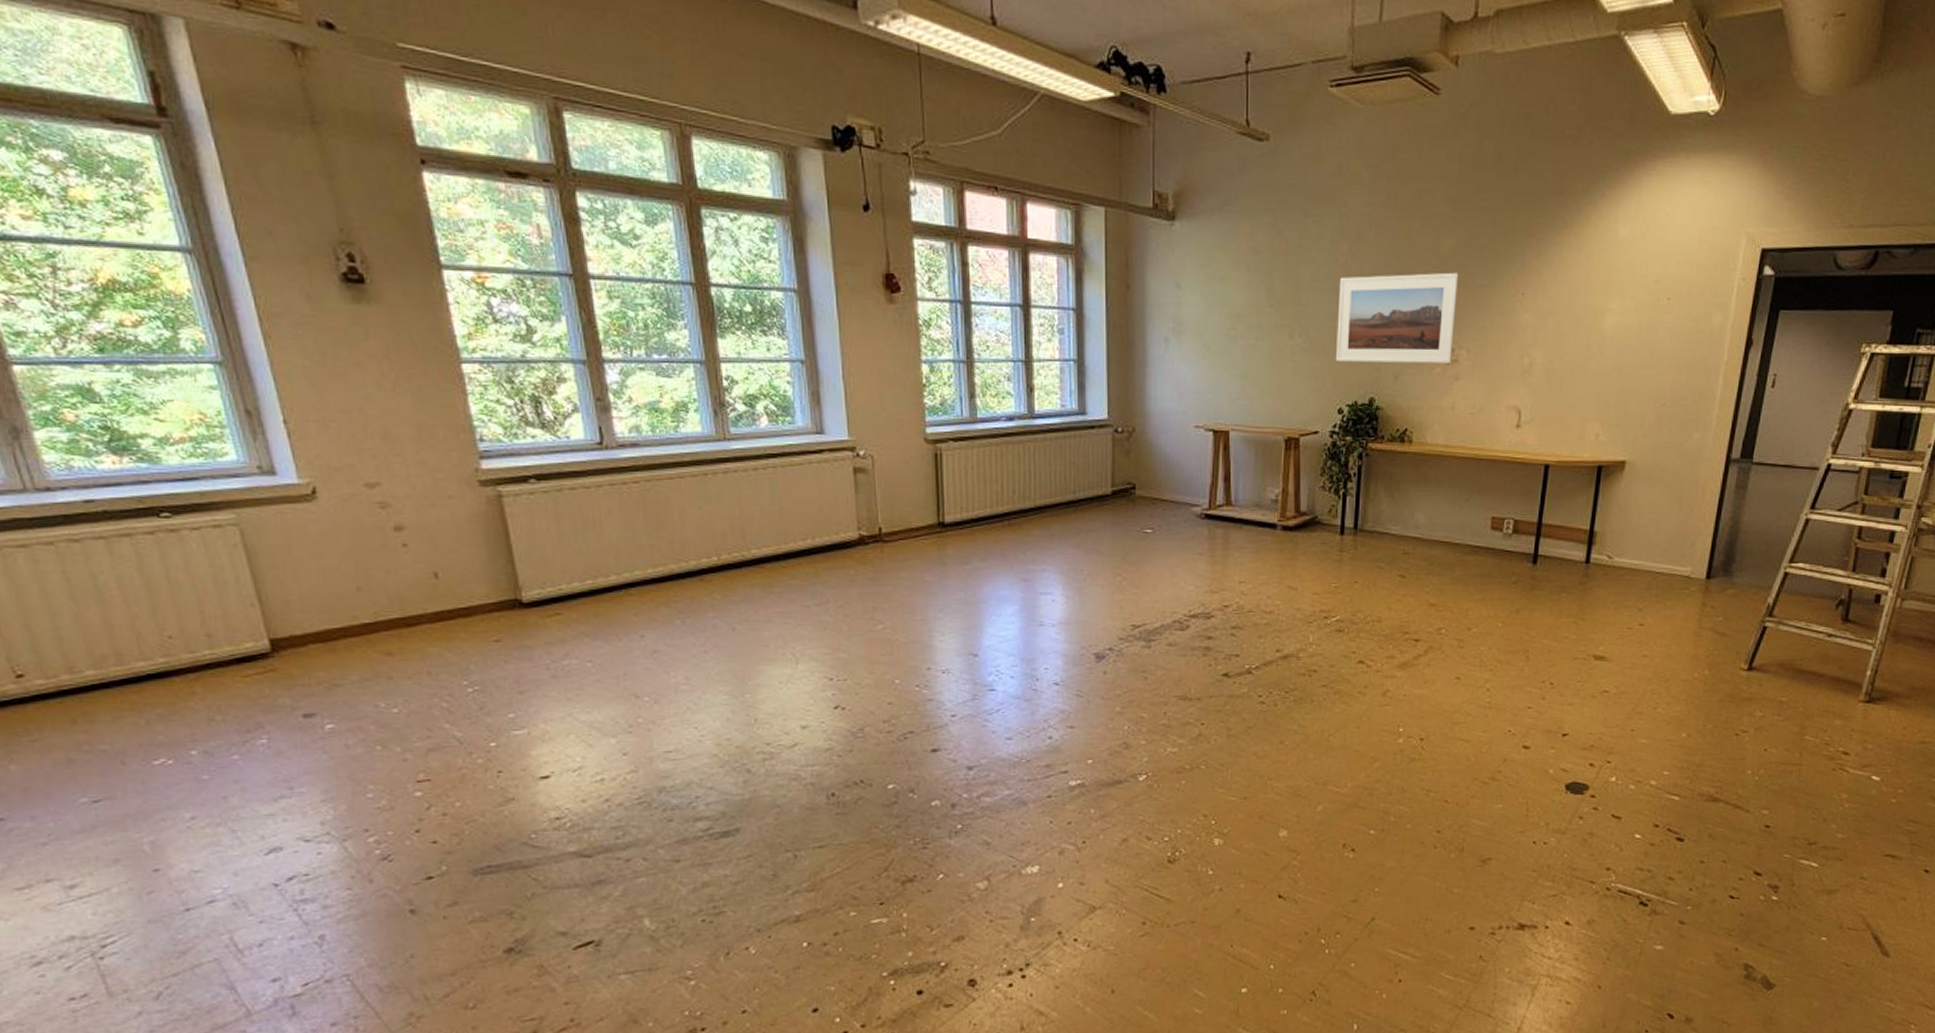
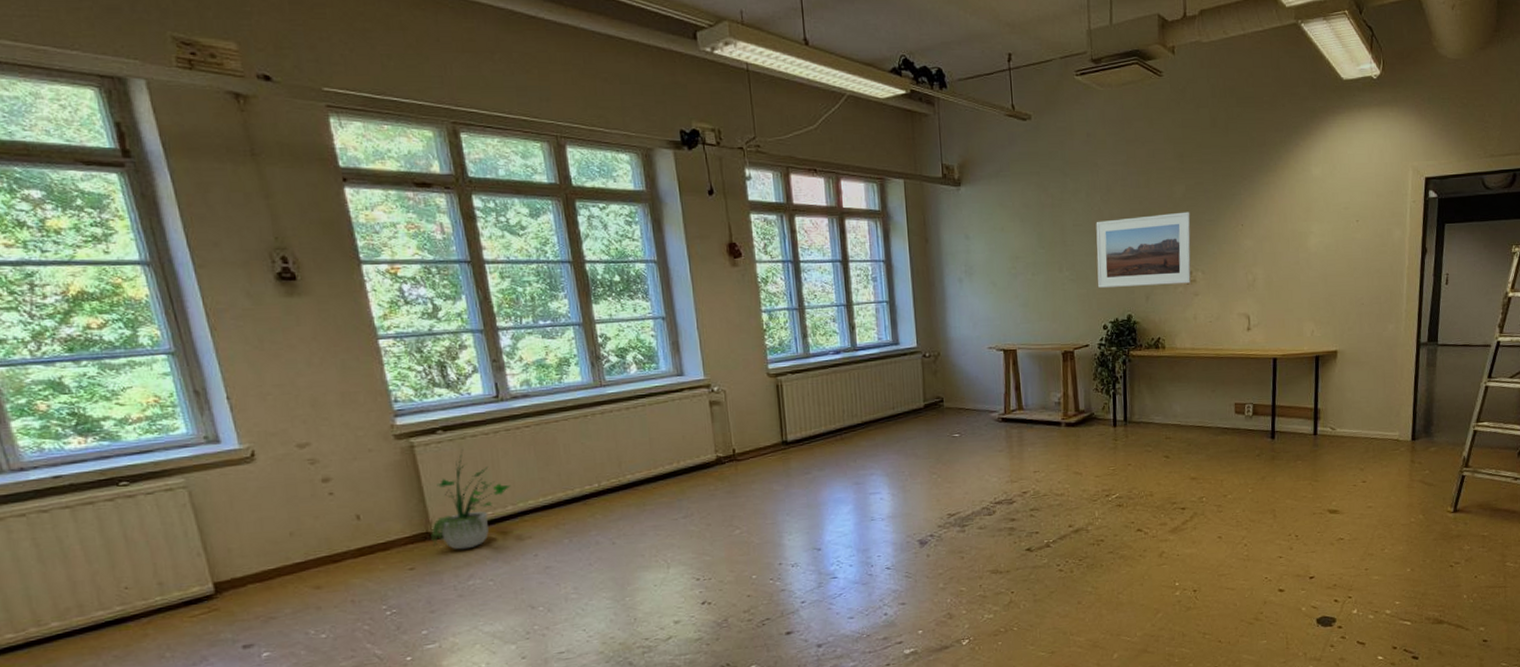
potted plant: none [520,504,615,623] -> present [430,449,511,550]

